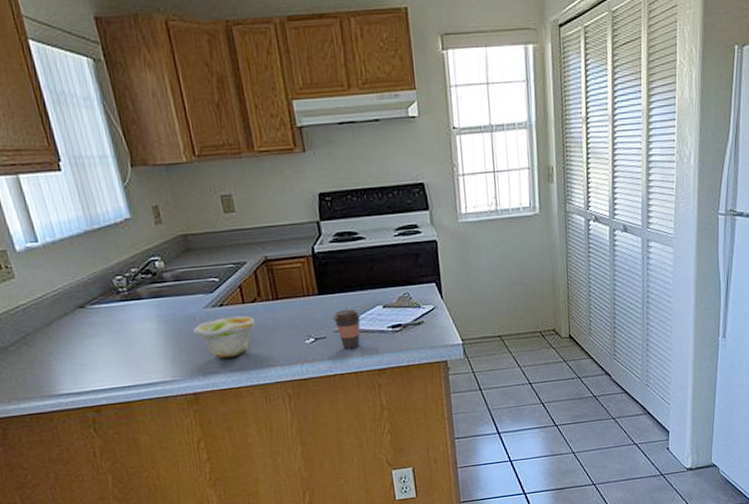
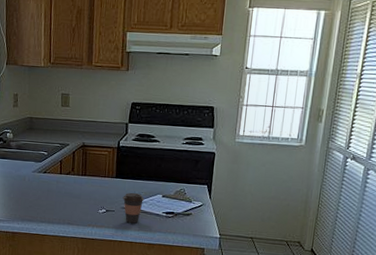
bowl: present [193,315,256,359] -> none [22,181,67,212]

